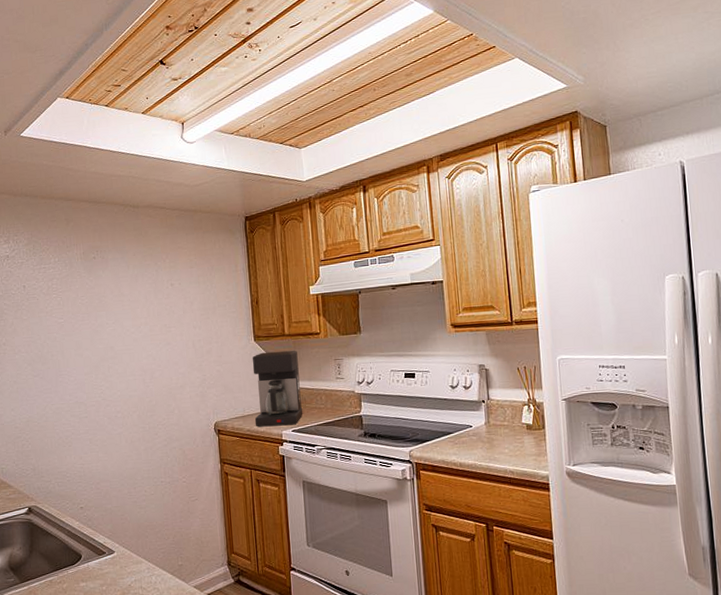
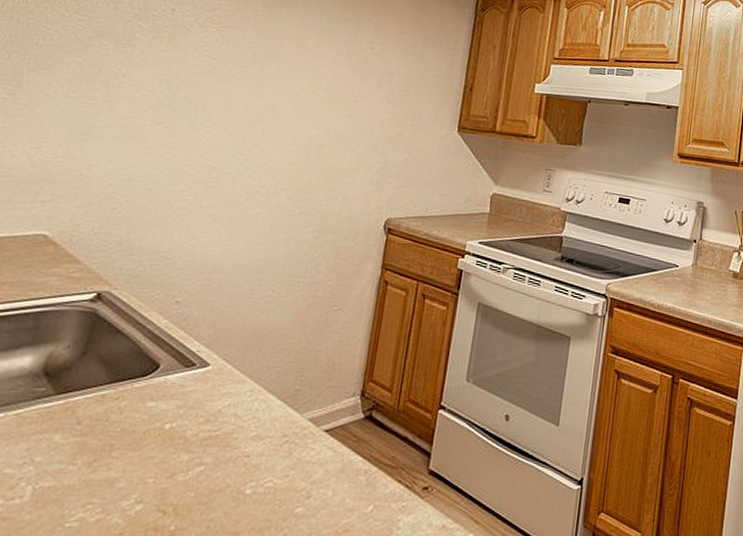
coffee maker: present [252,350,303,426] -> none [437,146,505,236]

